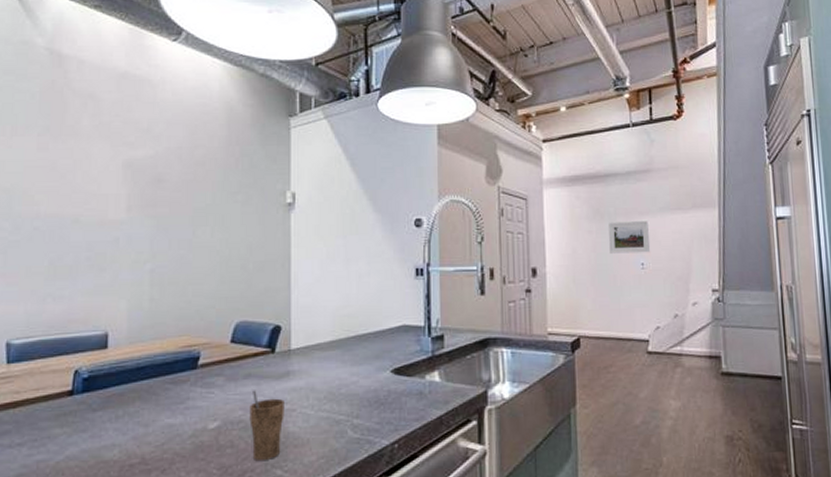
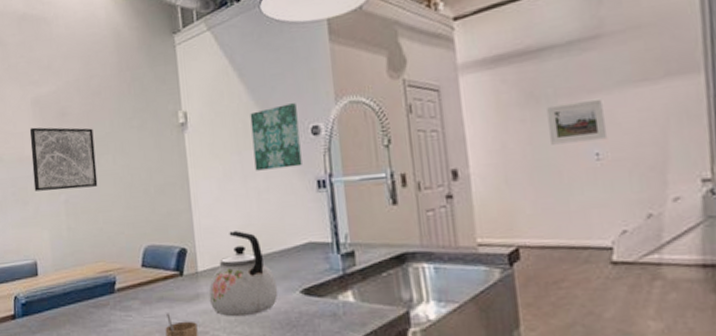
wall art: none [114,190,192,259] -> present [29,127,98,191]
kettle: none [300,311,370,395] -> present [208,231,278,317]
wall art: none [358,196,403,255] -> present [250,103,302,171]

